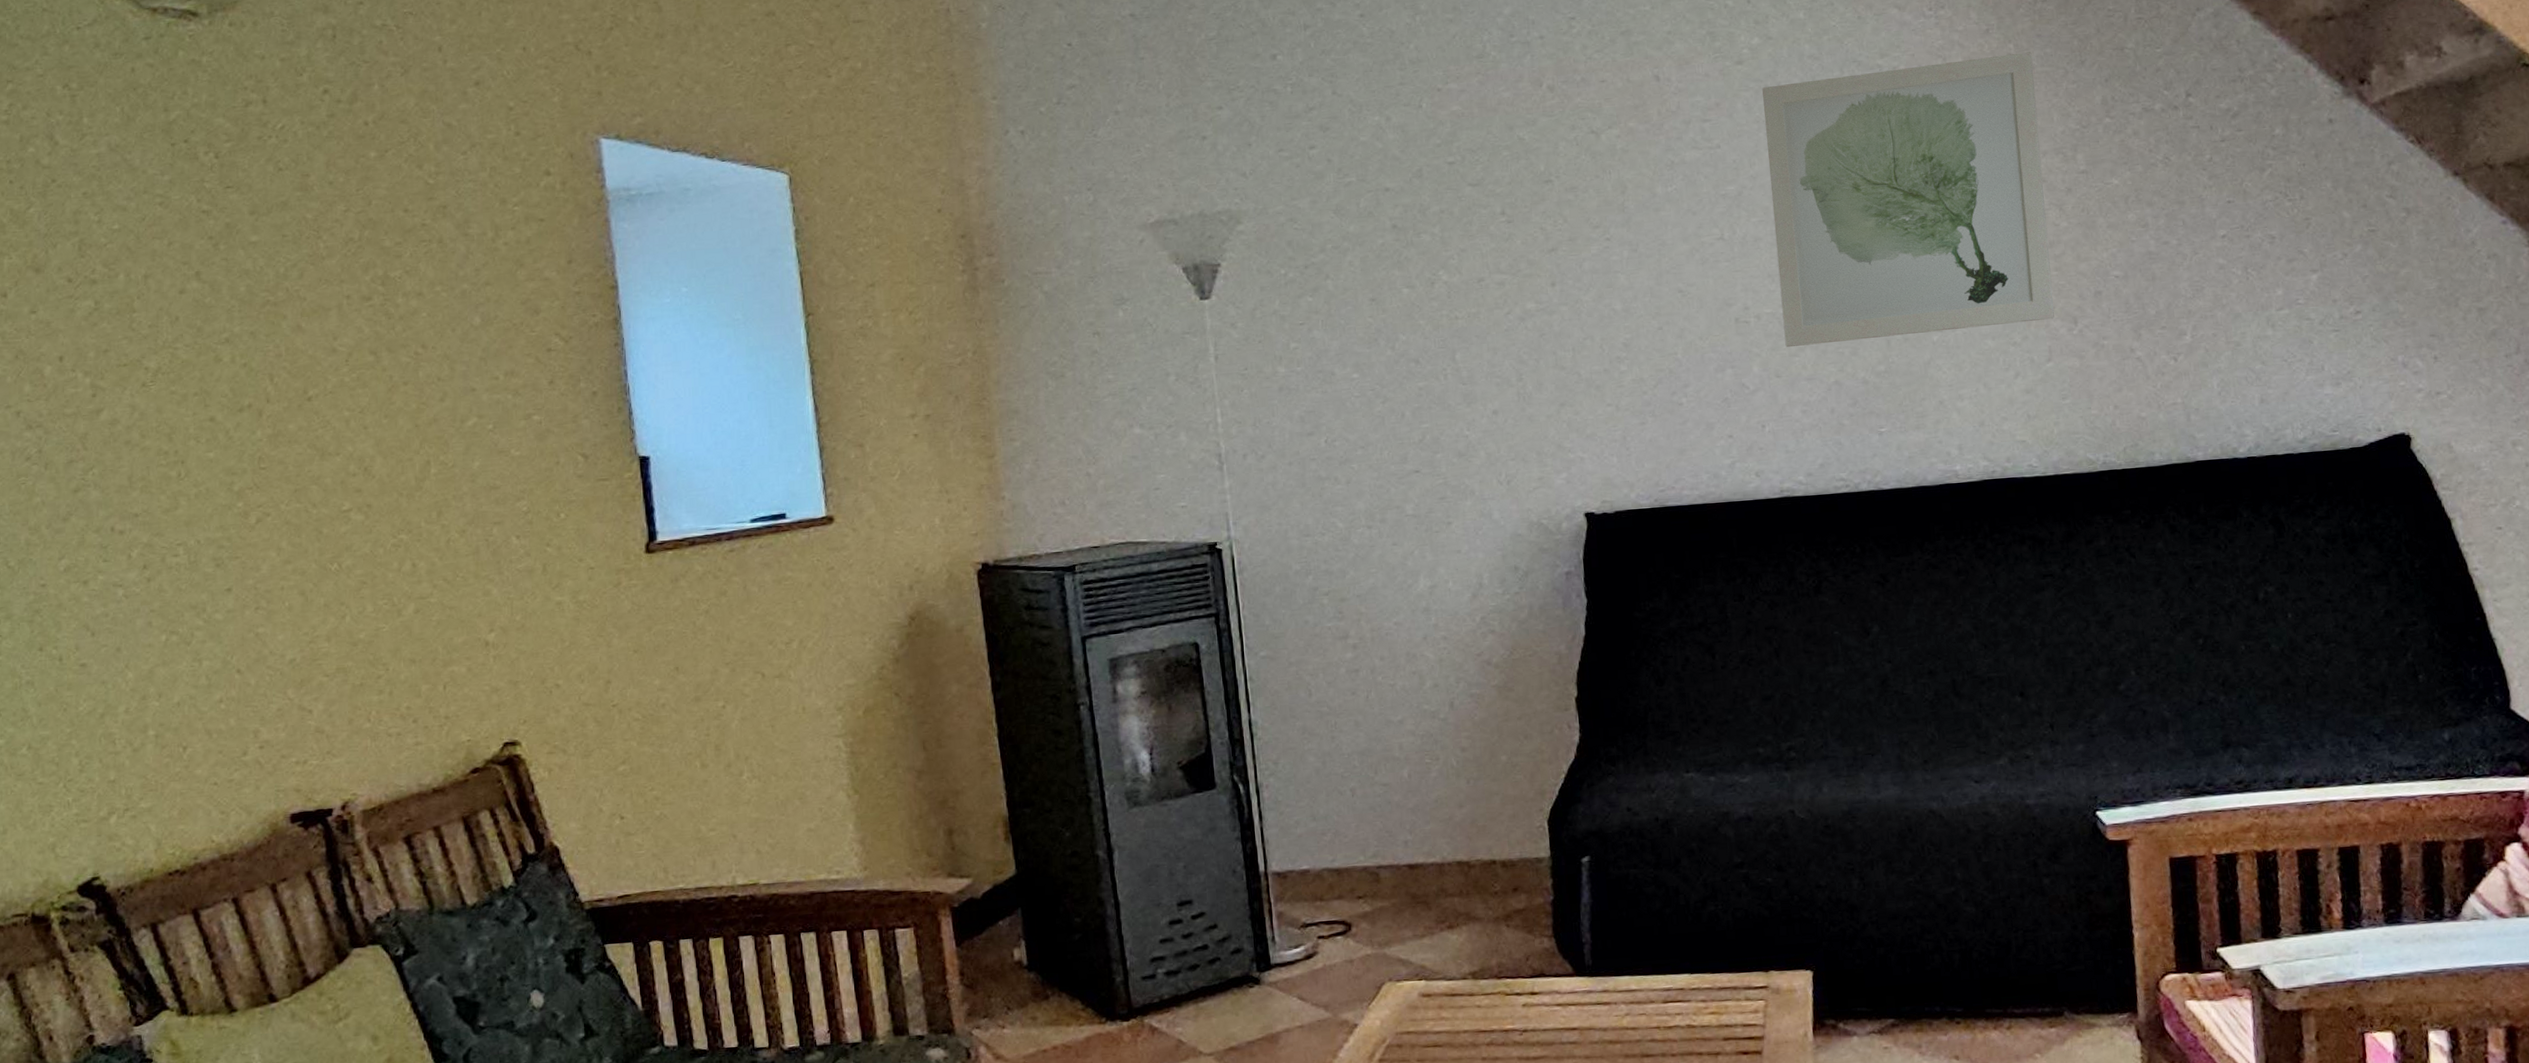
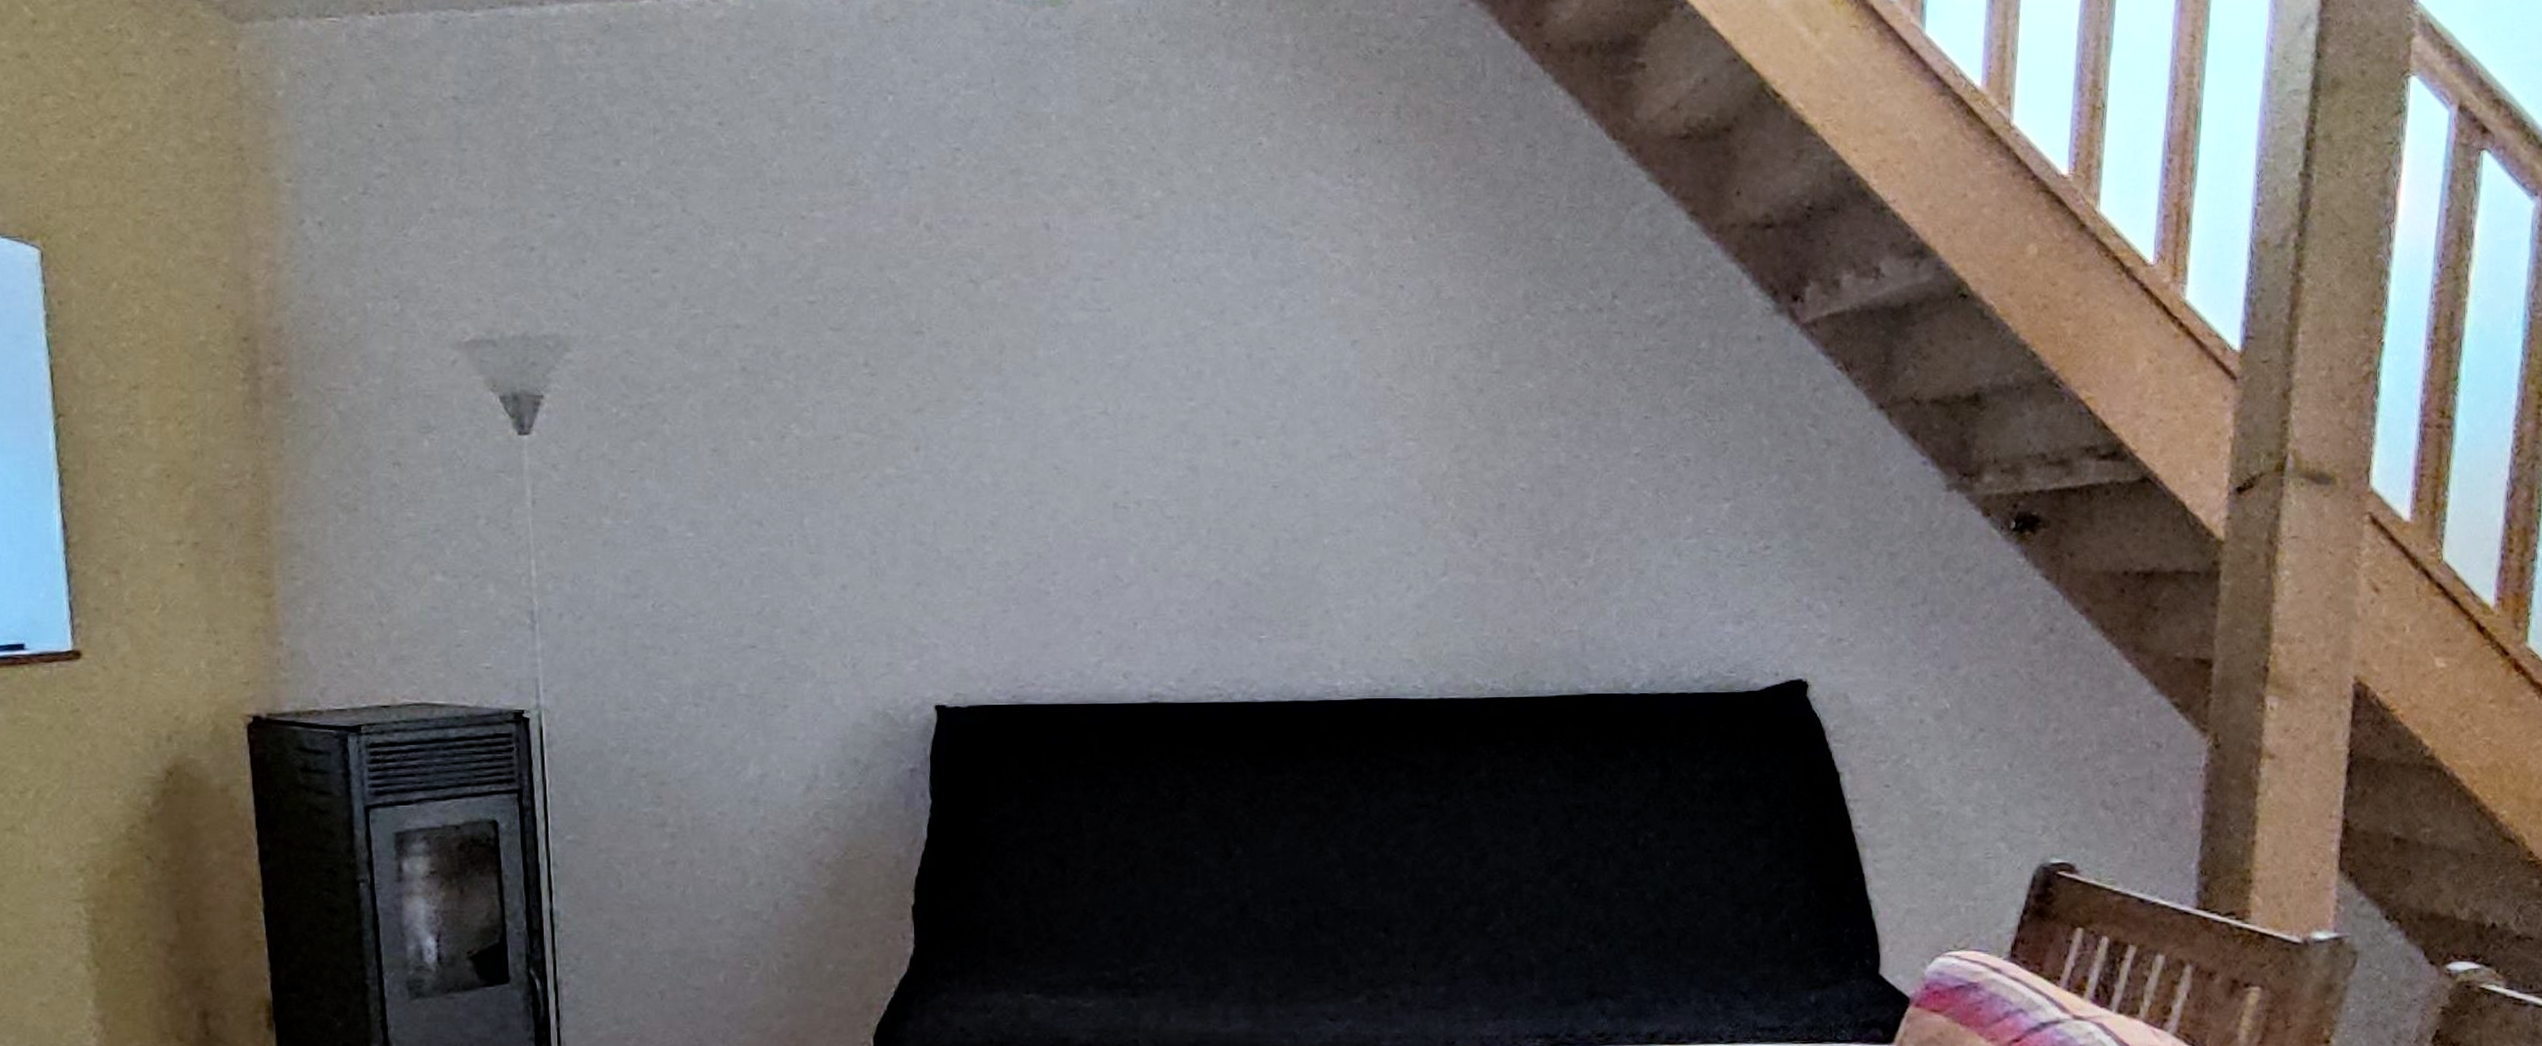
wall art: present [1762,52,2054,348] -> none [1161,234,1455,540]

